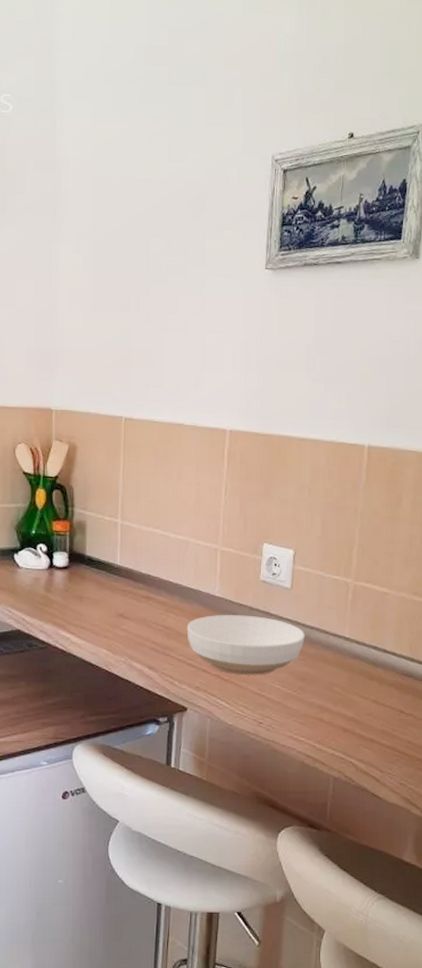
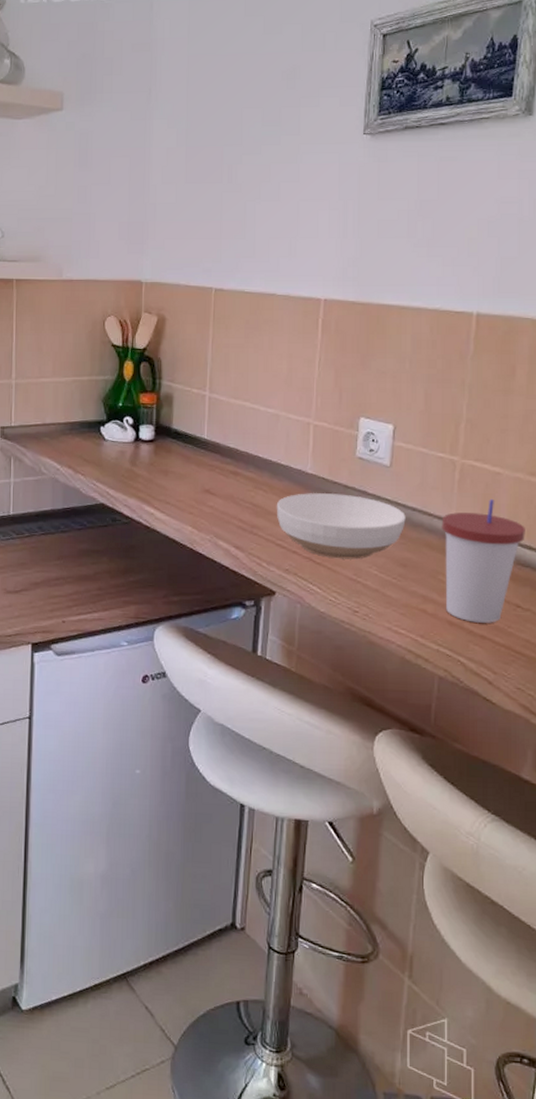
cup: none [336,616,409,728] -> present [441,498,525,623]

